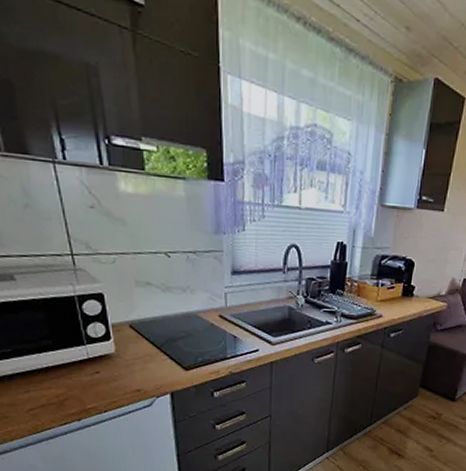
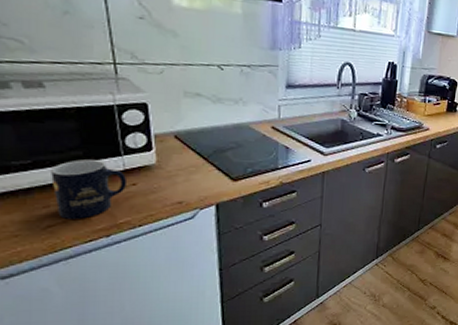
mug: none [28,348,92,404] -> present [51,159,128,219]

